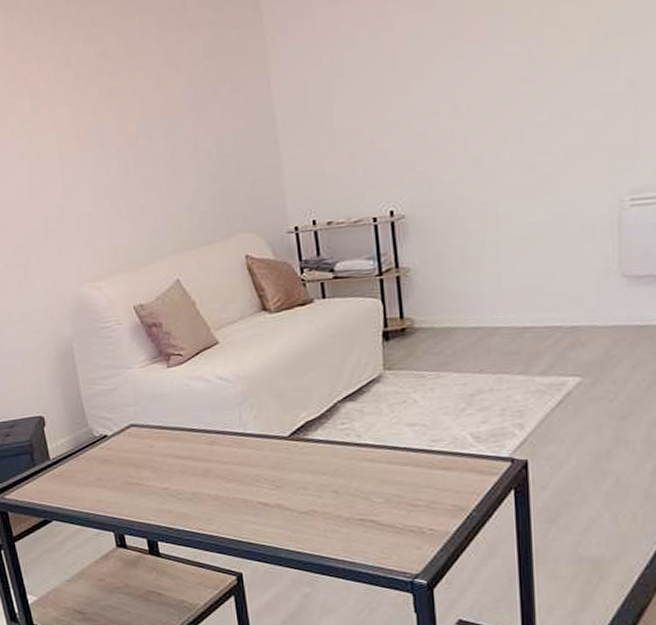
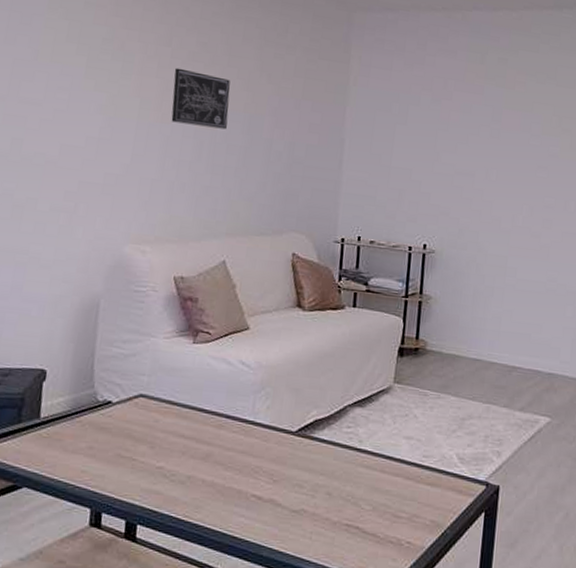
wall art: none [81,84,147,148] -> present [171,67,231,130]

